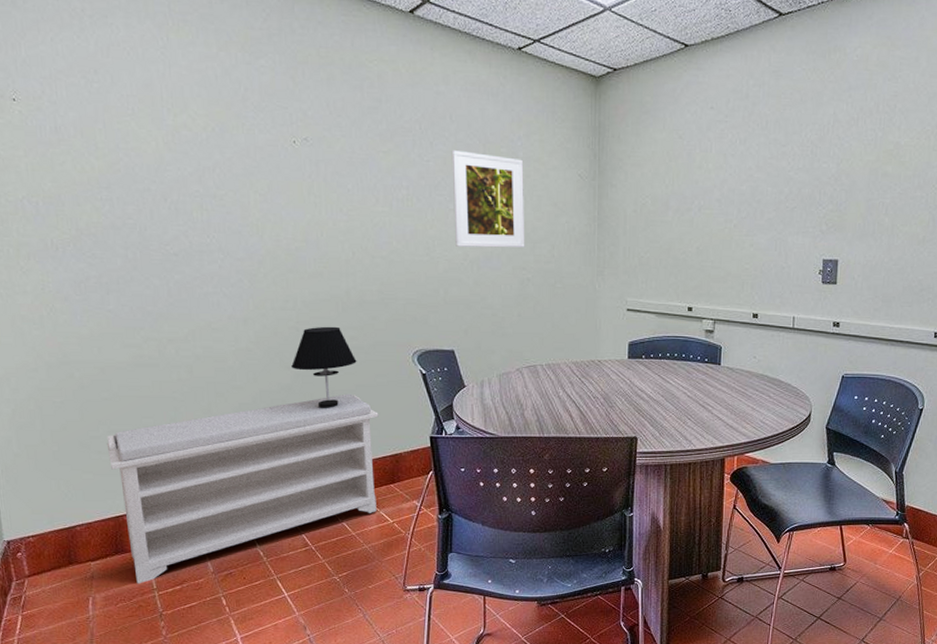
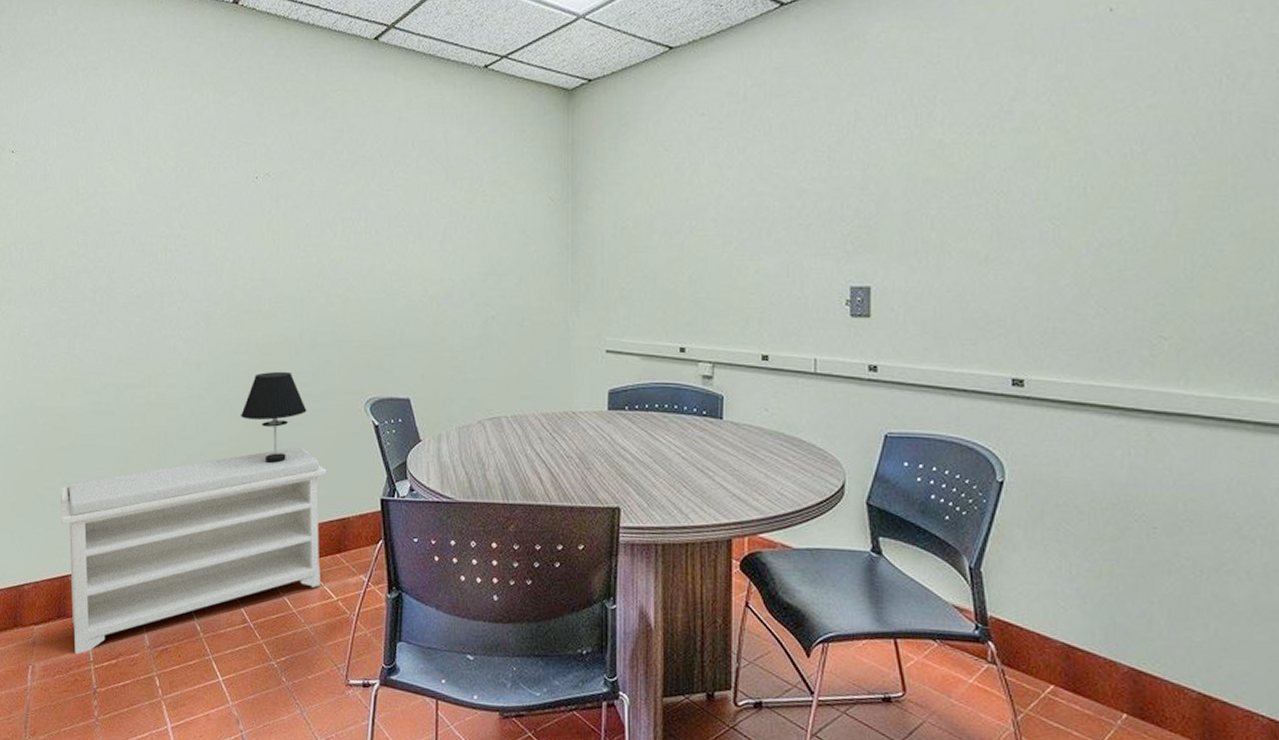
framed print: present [451,149,525,248] -> none [412,177,490,282]

